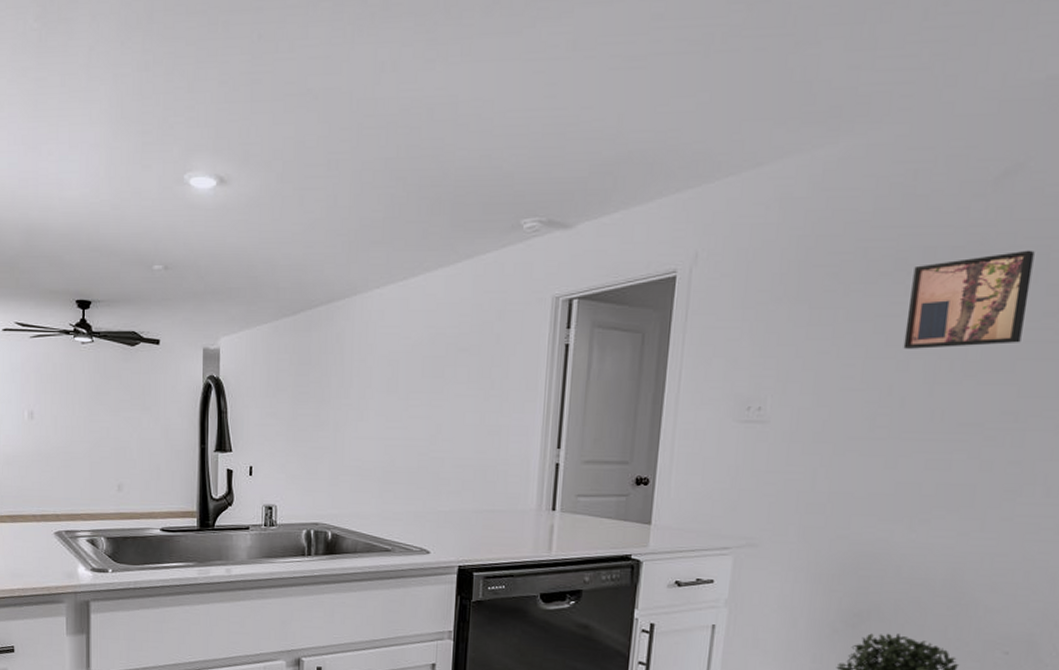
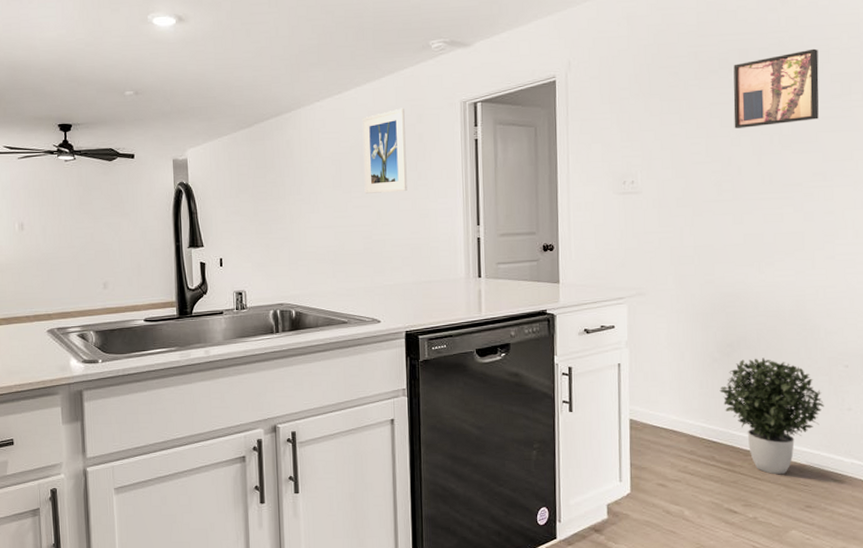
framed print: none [424,301,482,403] -> present [362,108,407,194]

